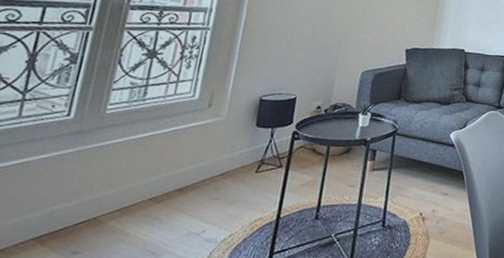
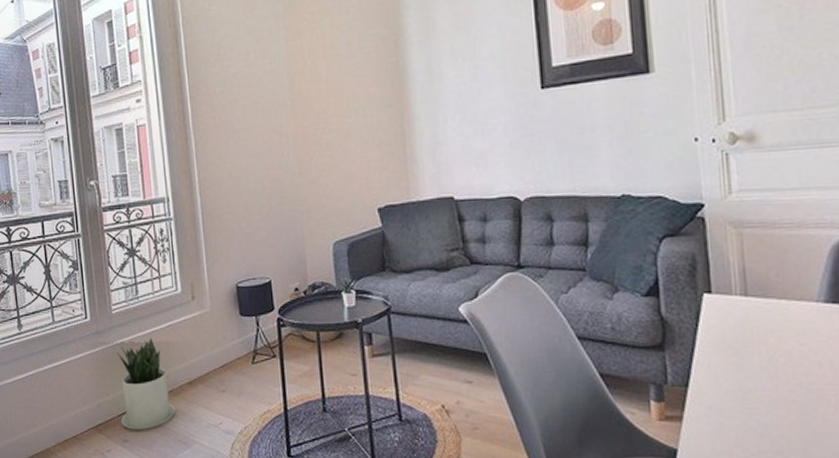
planter: none [76,142,156,241] -> present [118,338,176,431]

